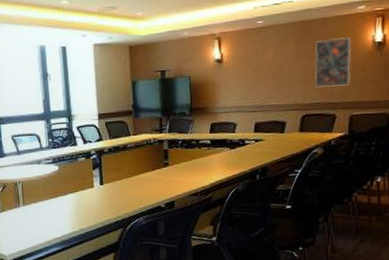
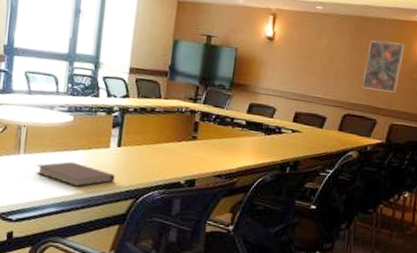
notebook: none [35,205,103,226] -> present [36,161,115,187]

